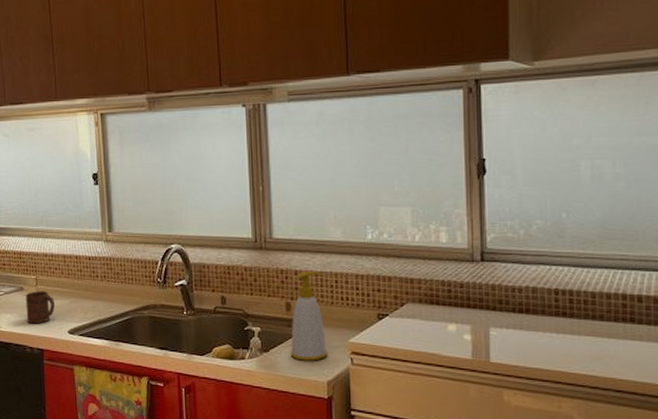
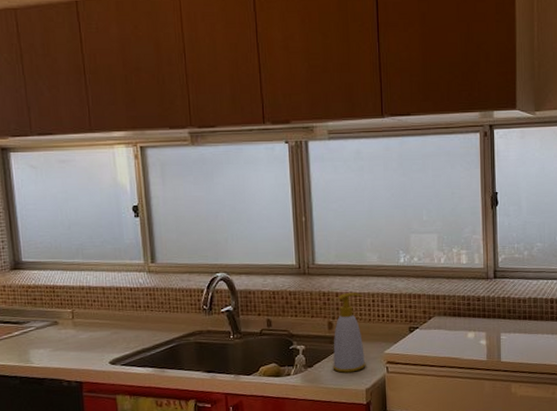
cup: present [25,291,55,324] -> none [60,324,94,358]

